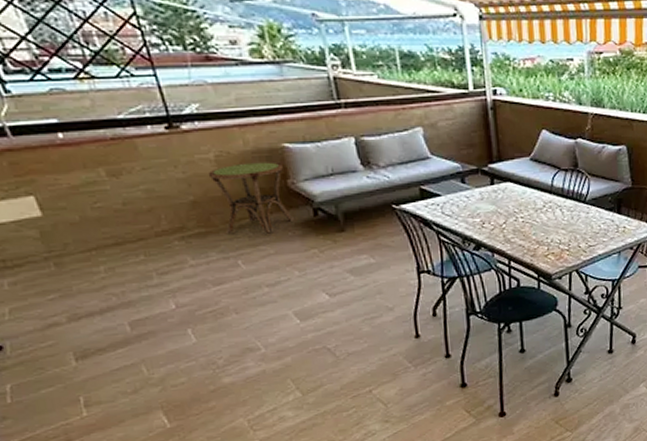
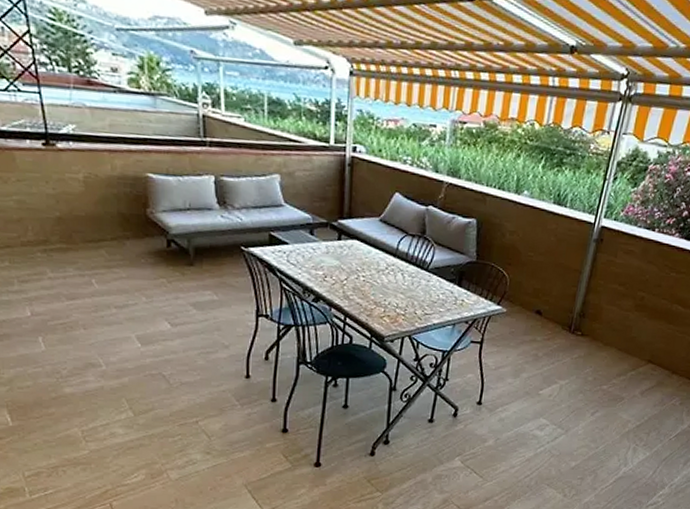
side table: present [208,162,294,235] -> none [75,187,148,258]

